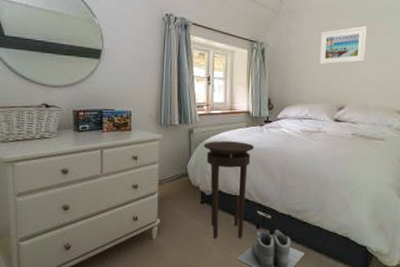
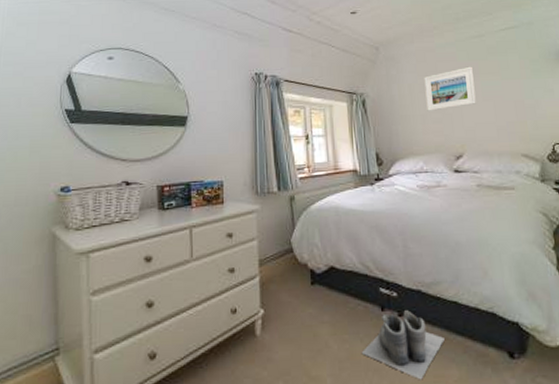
stool: present [203,141,255,238] -> none [308,205,368,328]

